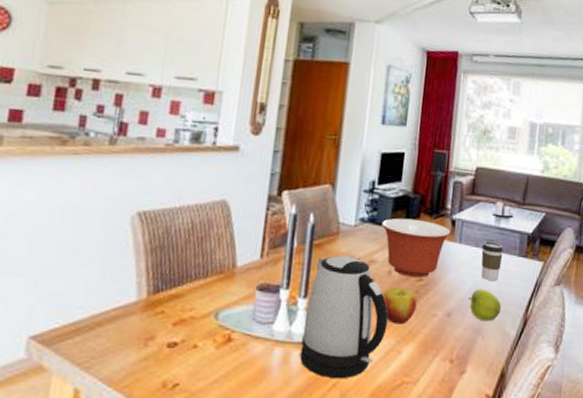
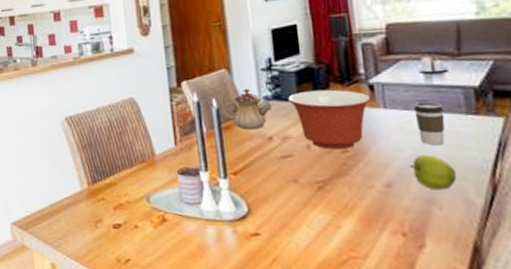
kettle: present [300,255,388,379] -> none [229,135,319,254]
teapot: none [318,207,366,250] -> present [223,88,273,129]
apple: present [382,287,417,324] -> none [305,161,348,198]

